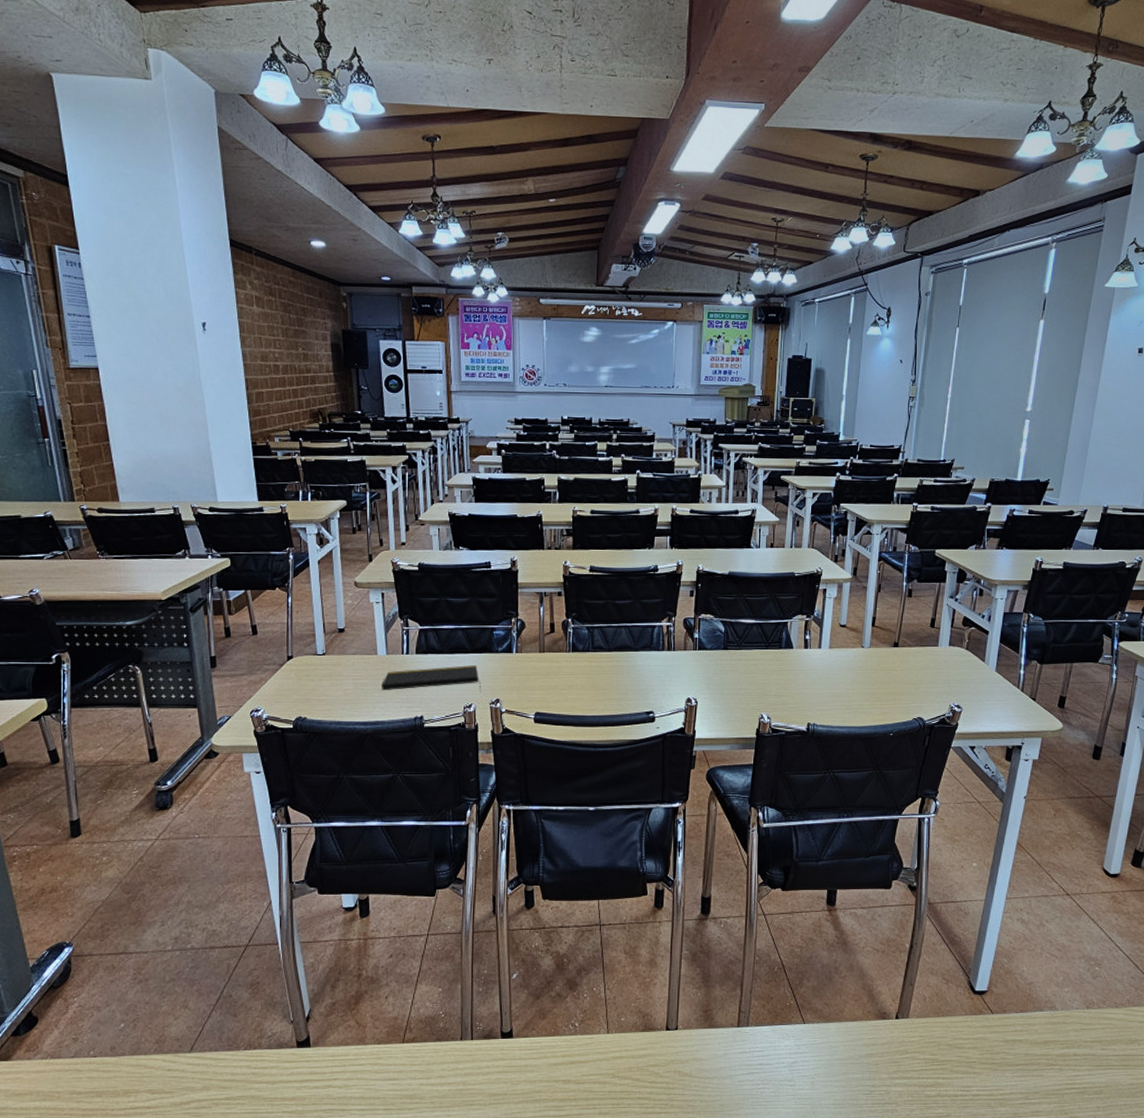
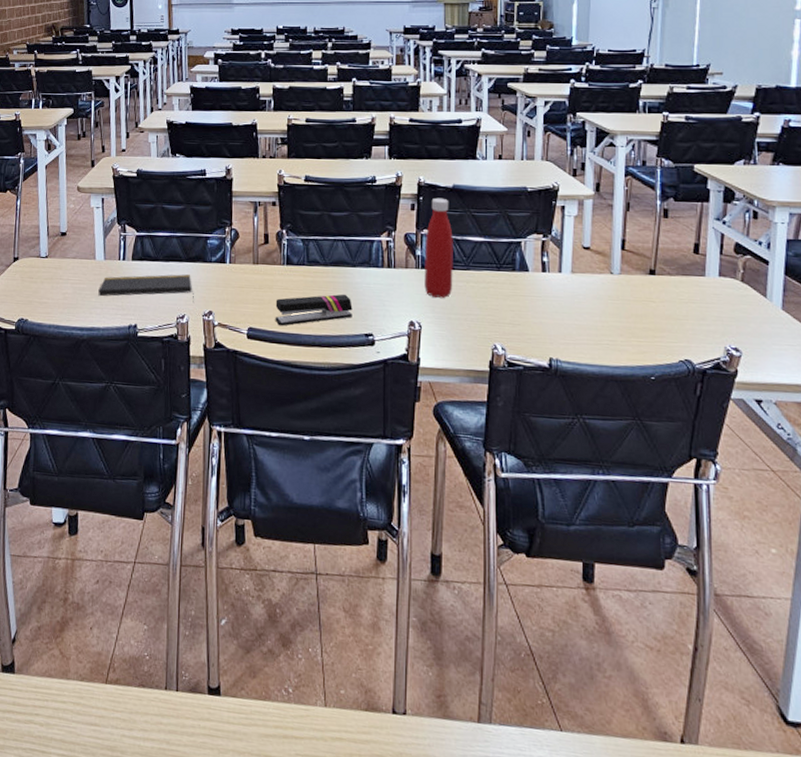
stapler: none [561,676,635,709] -> present [275,294,353,326]
bottle: none [701,584,728,677] -> present [424,197,453,299]

